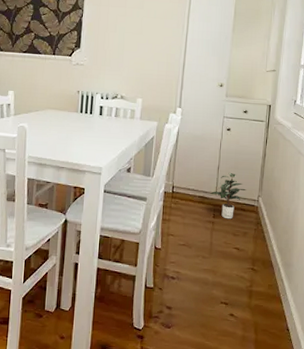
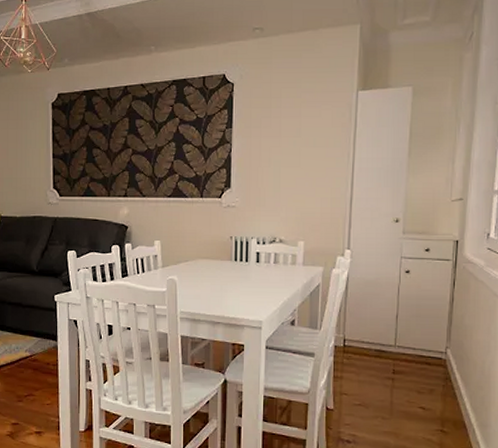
potted plant: present [210,172,246,219] -> none [388,321,431,375]

